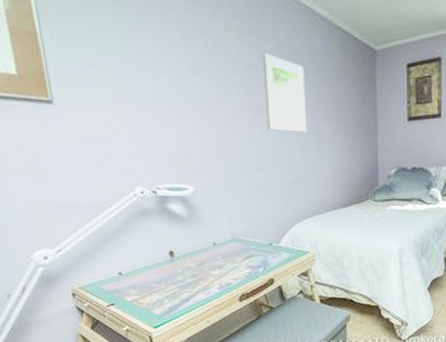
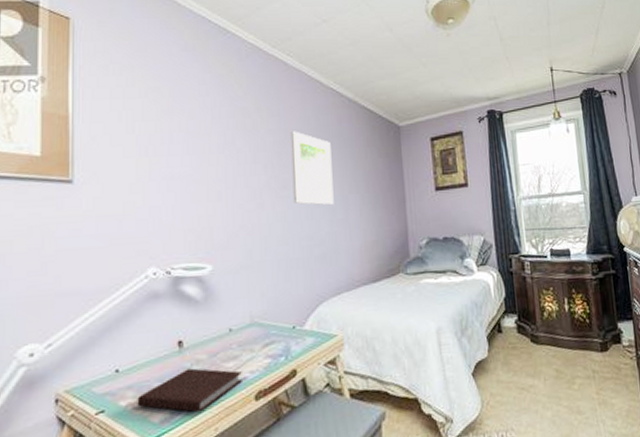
notebook: none [140,274,229,309] -> present [137,368,244,413]

